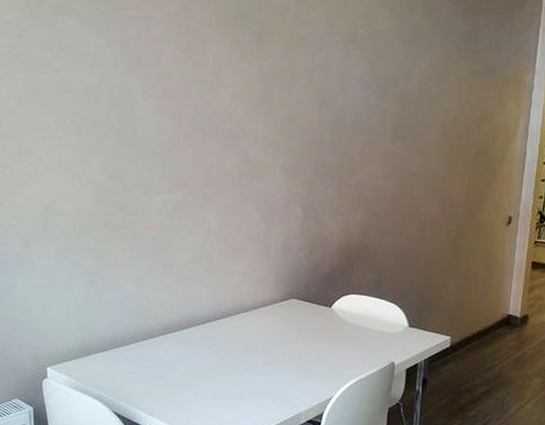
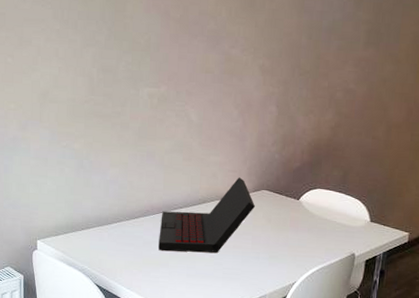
laptop: none [181,286,285,372] -> present [158,177,256,253]

